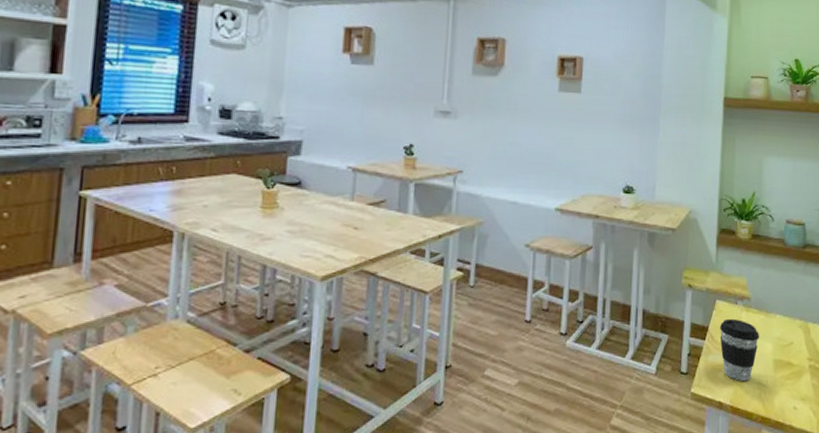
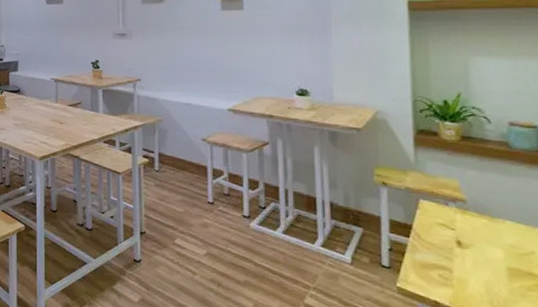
coffee cup: present [720,318,760,382] -> none [427,219,484,286]

